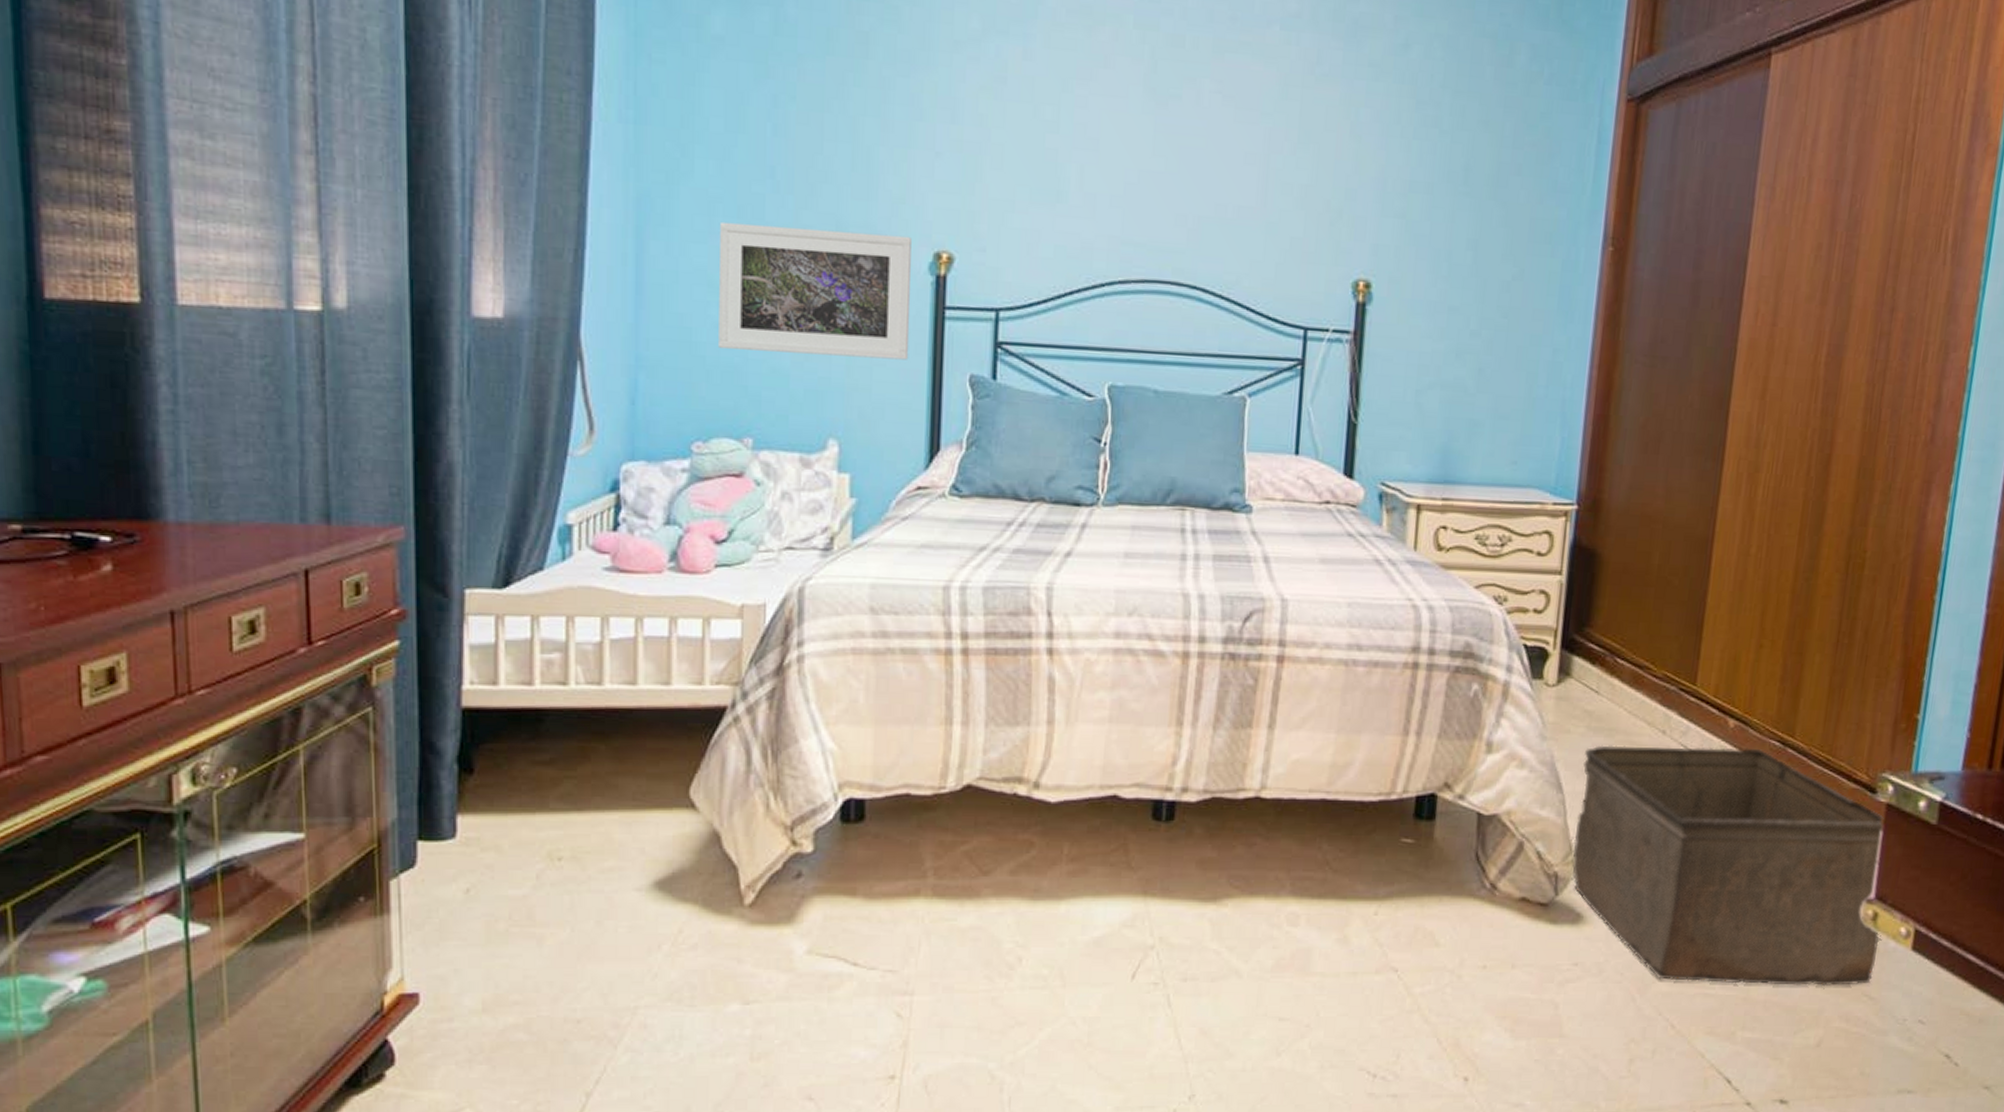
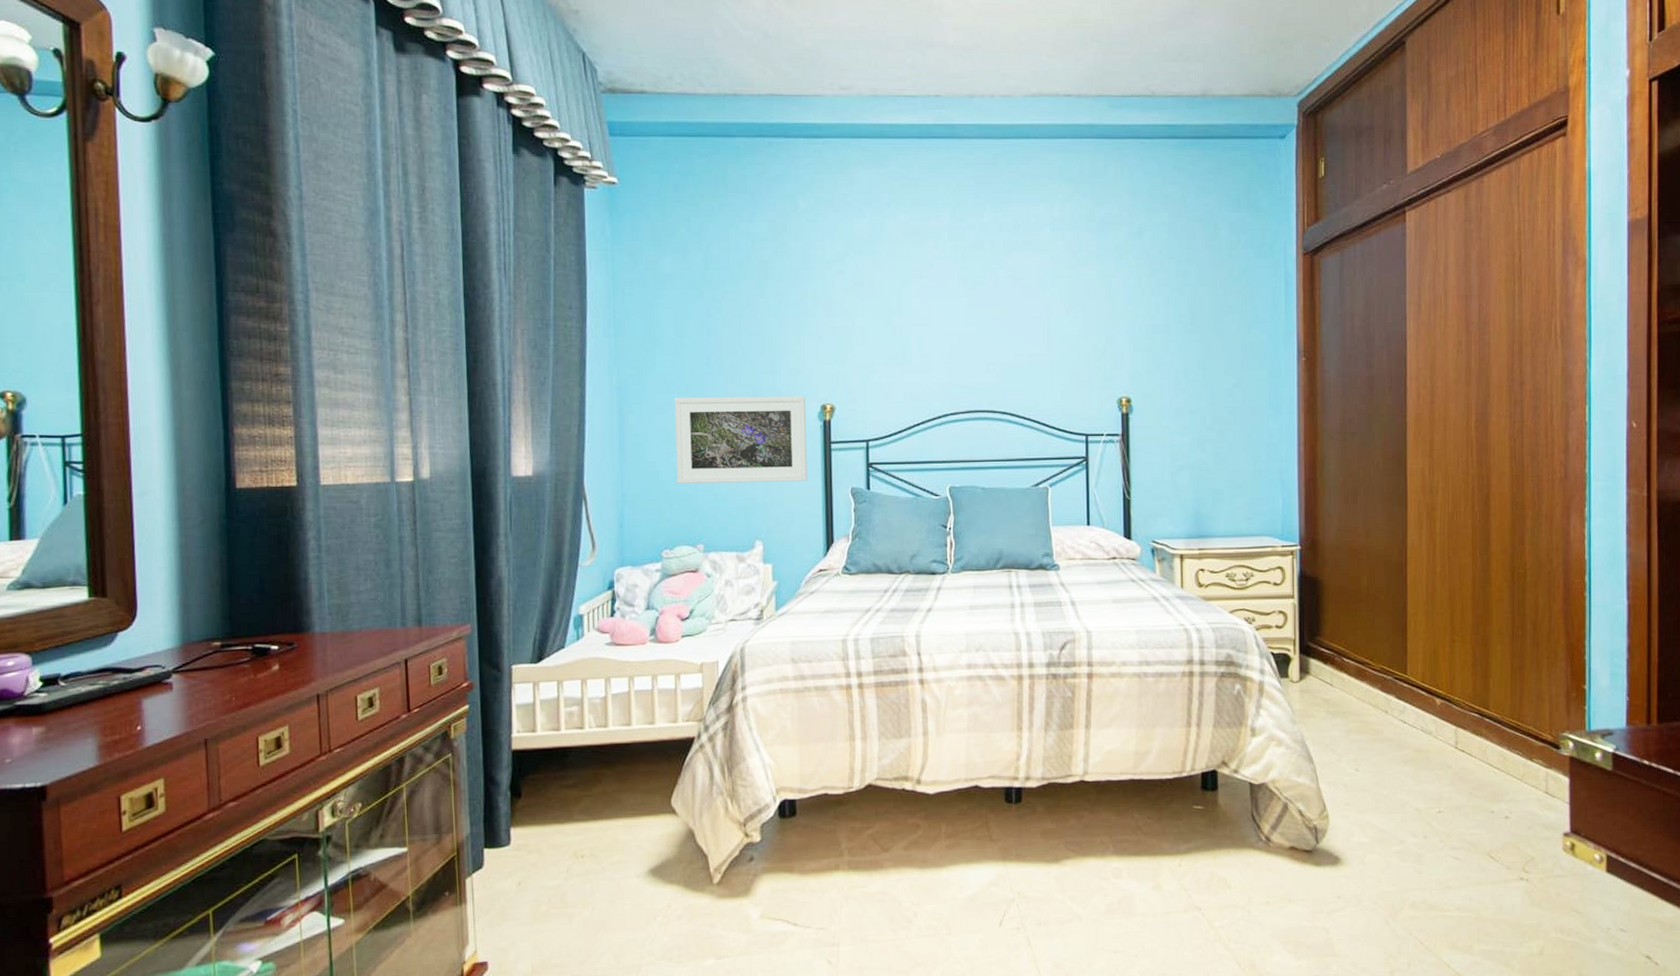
storage bin: present [1572,745,1884,987] -> none [1326,720,1579,907]

